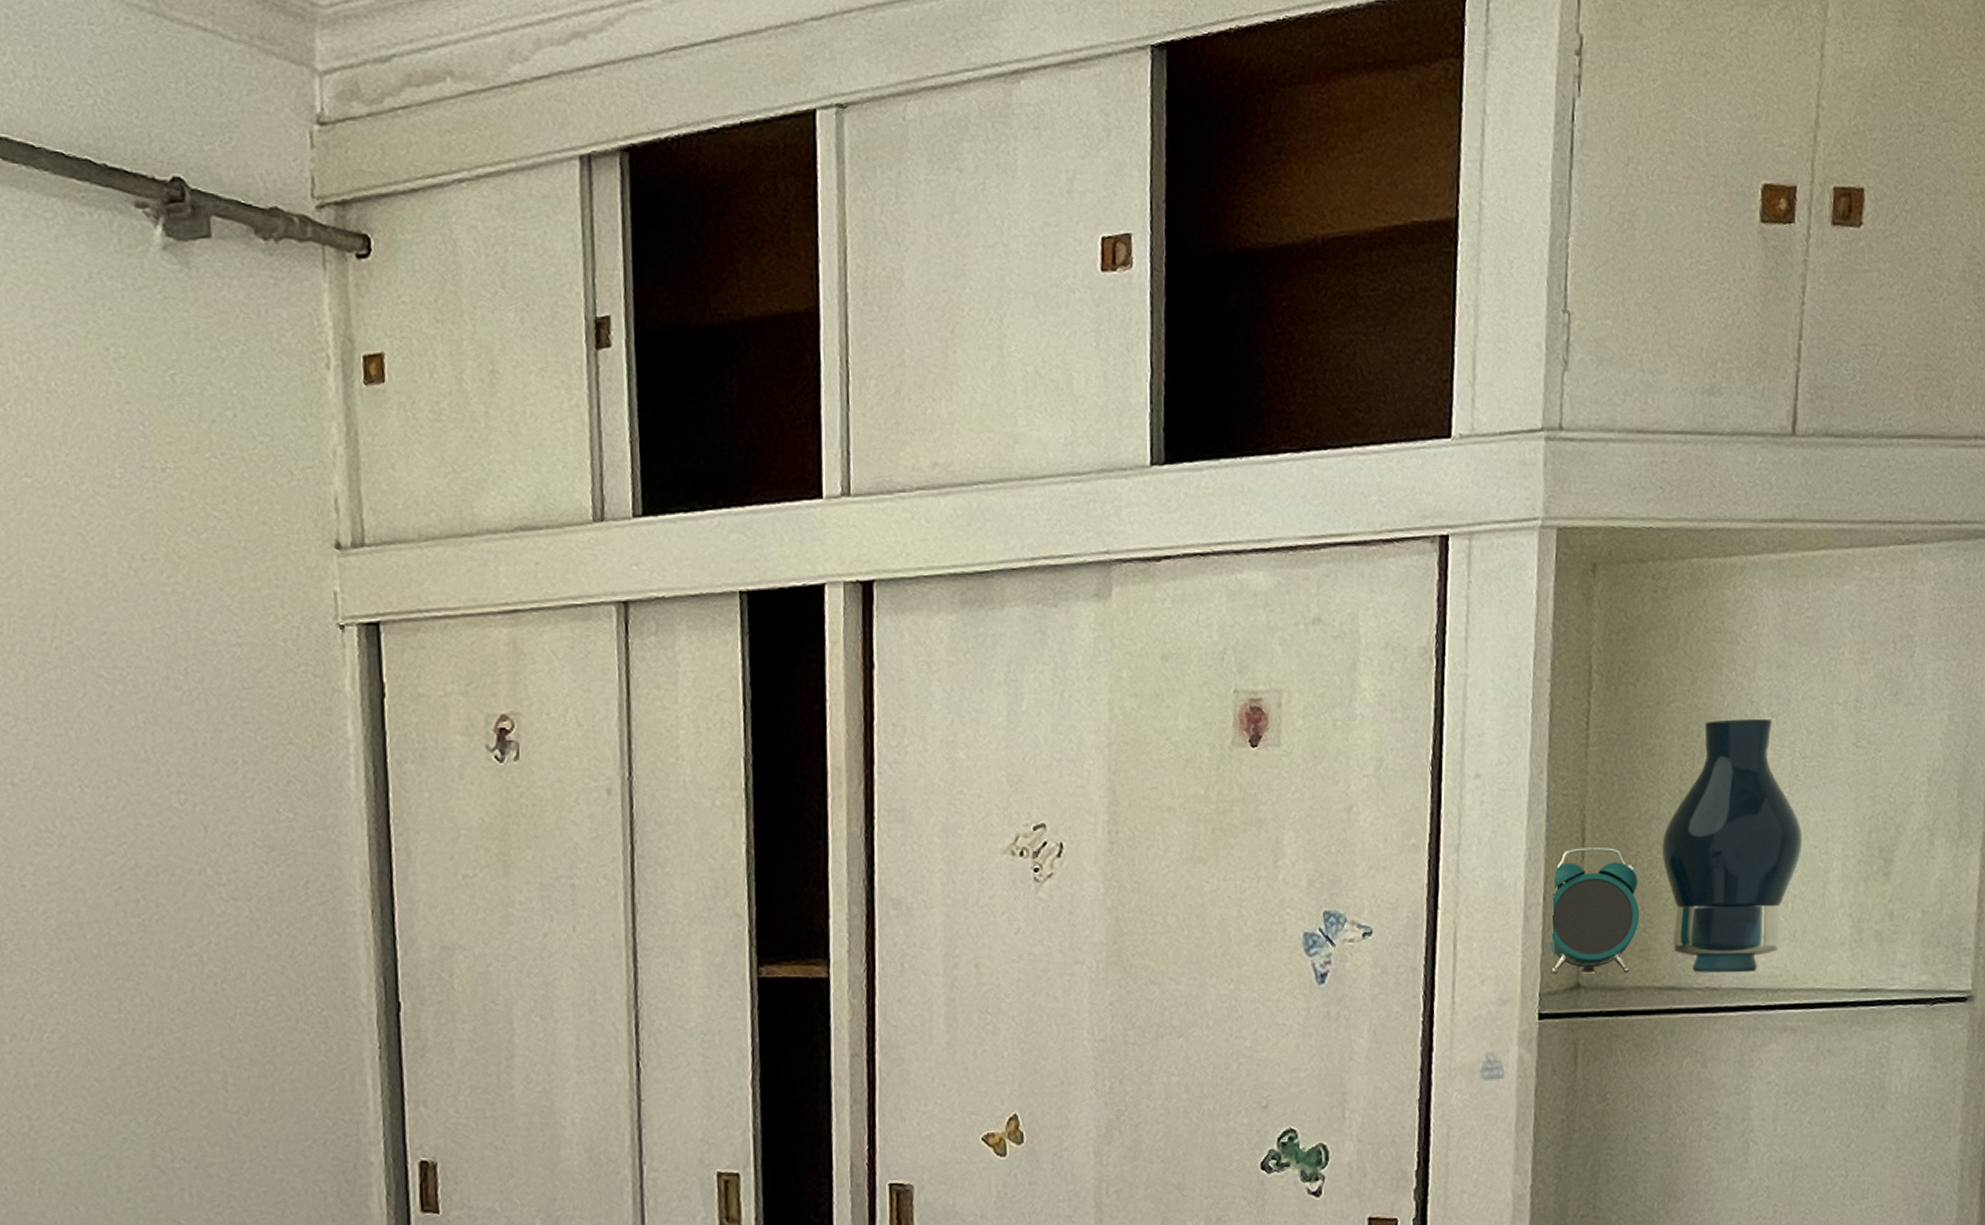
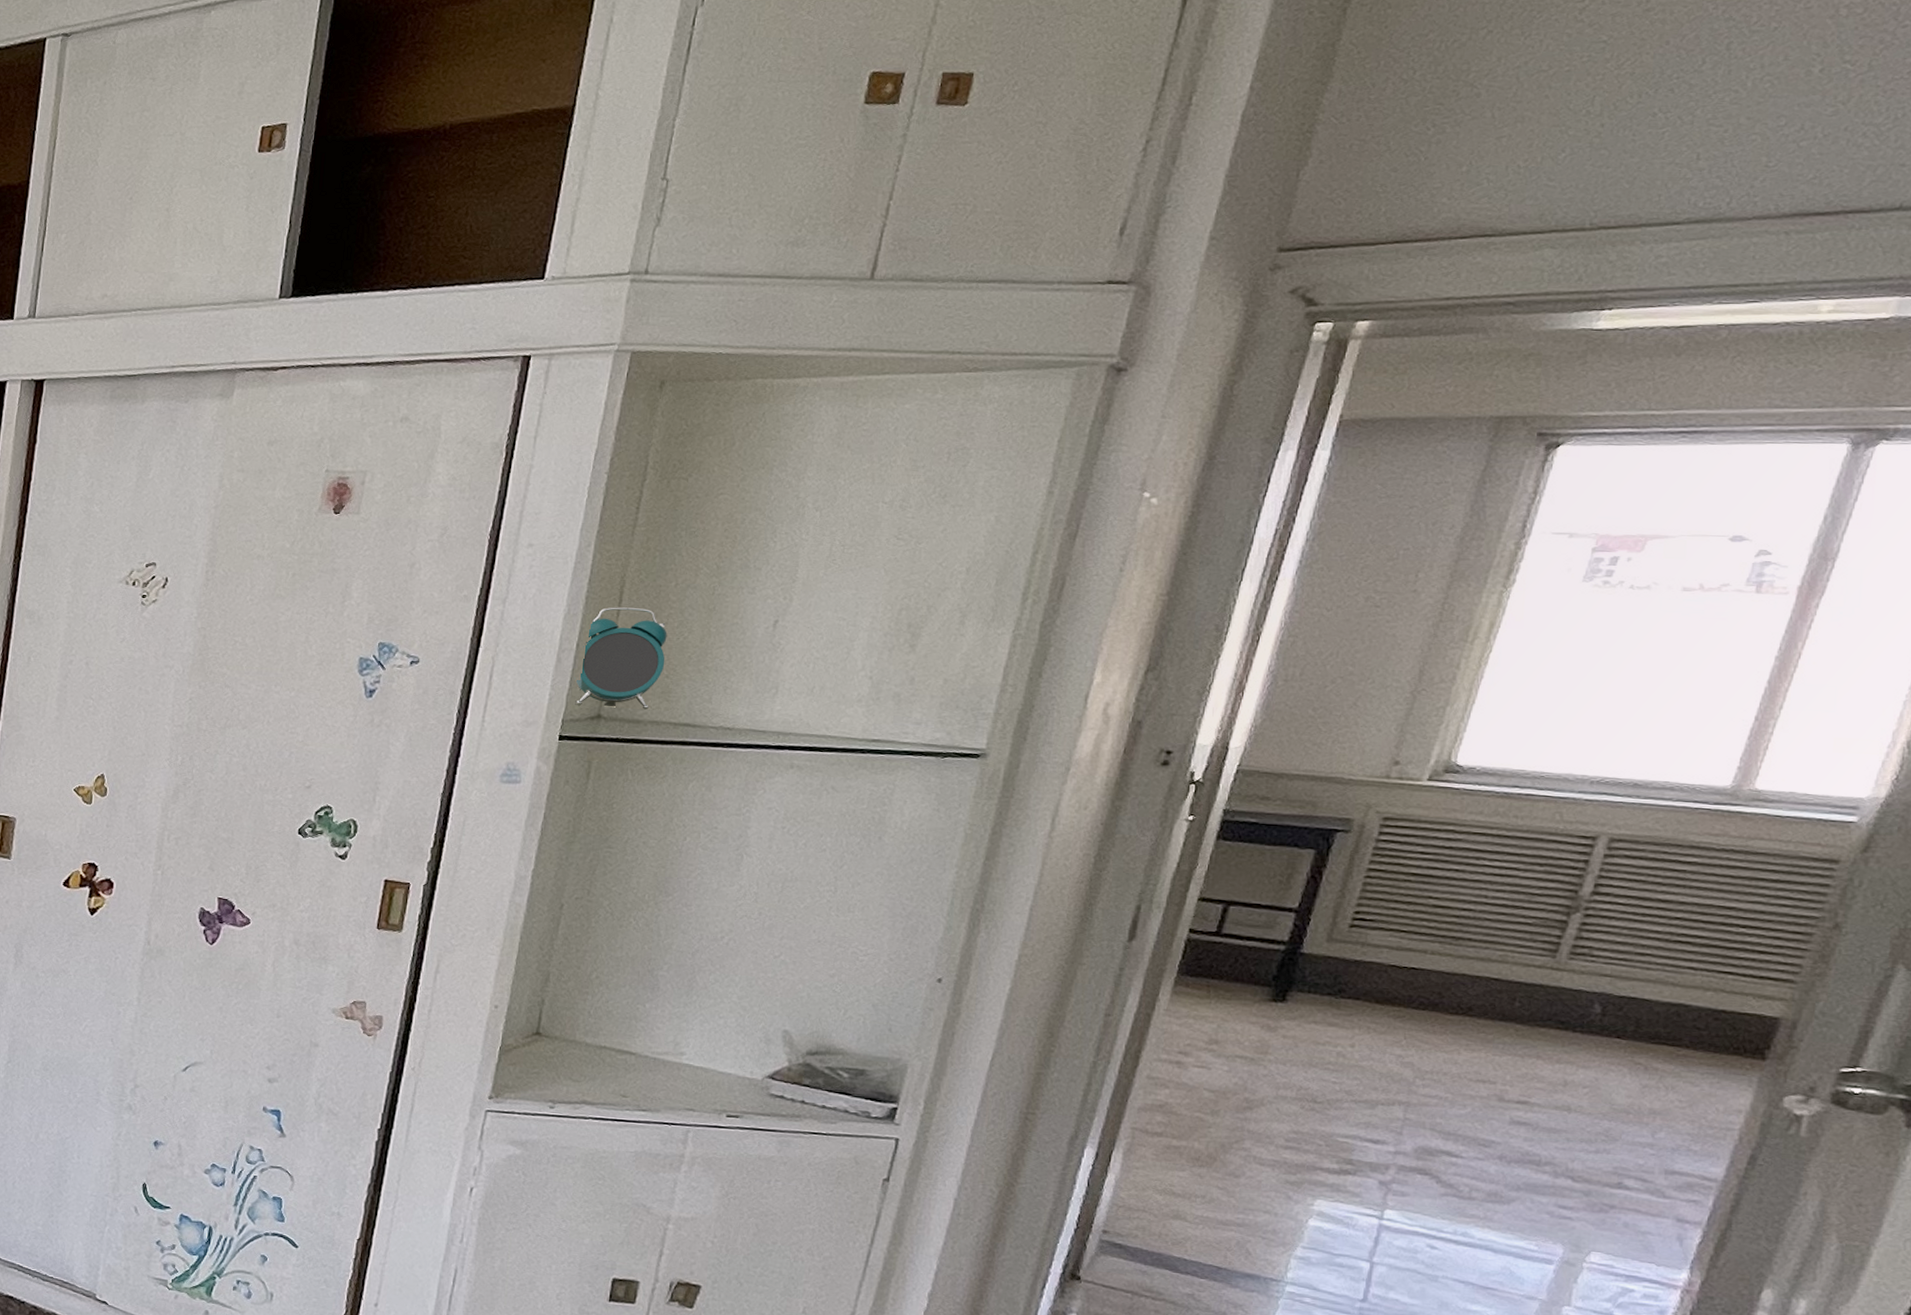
vase: present [1662,719,1803,973] -> none [693,511,833,717]

